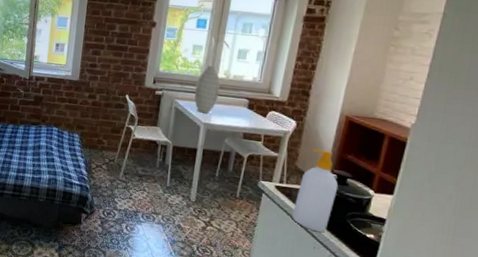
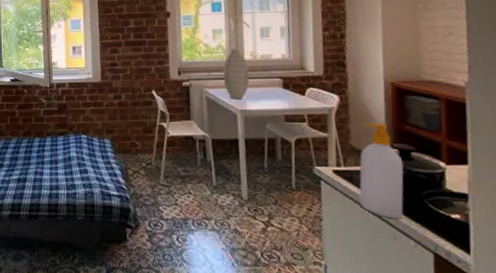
decorative box: none [350,129,386,163] -> present [403,96,442,130]

